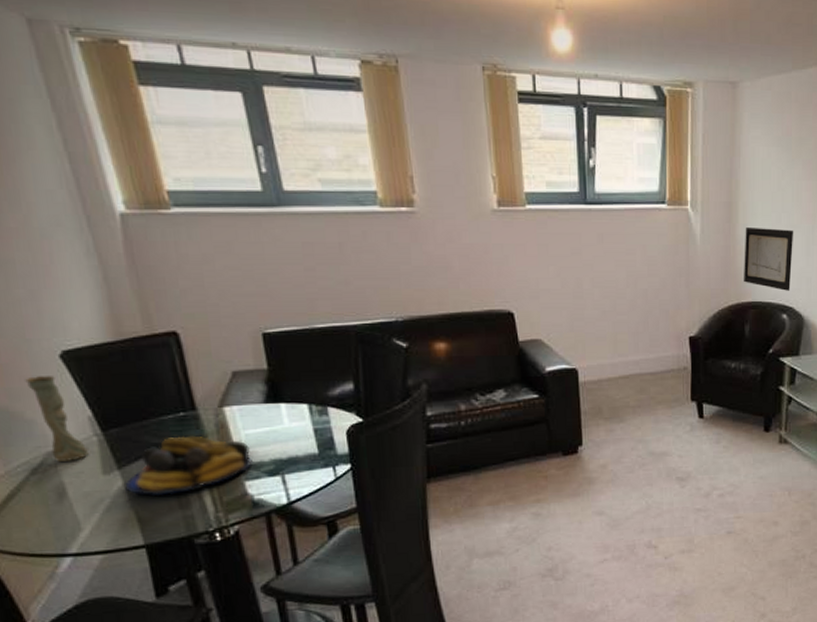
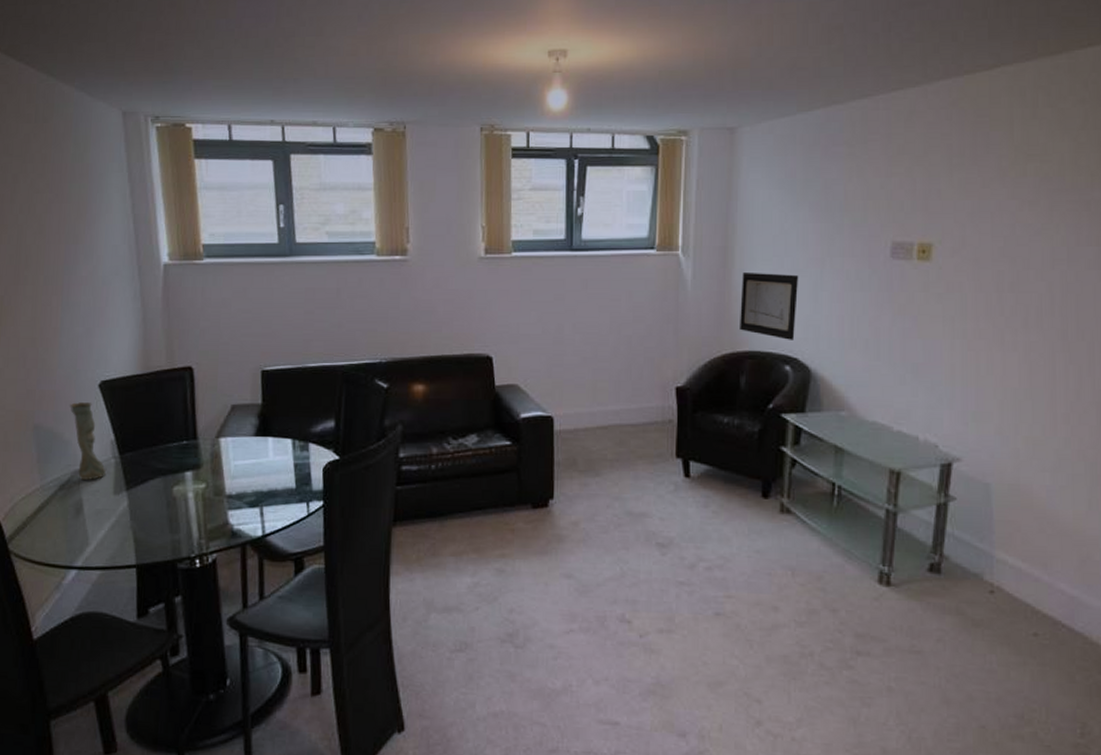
fruit bowl: present [125,437,253,495] -> none [129,464,237,518]

